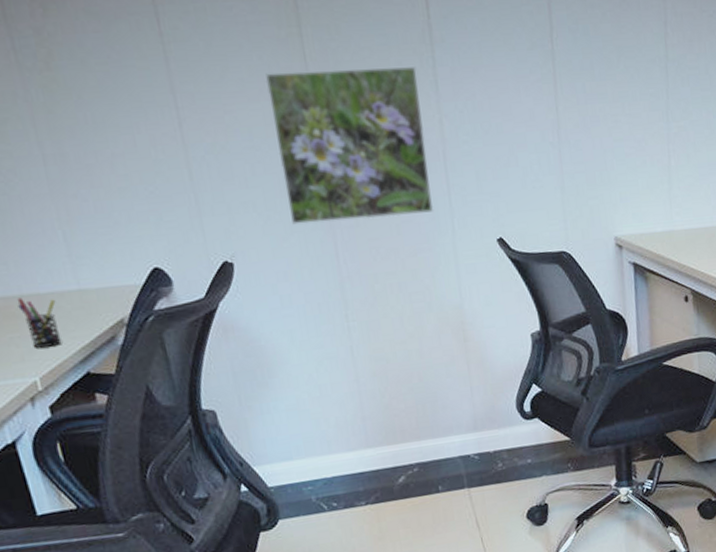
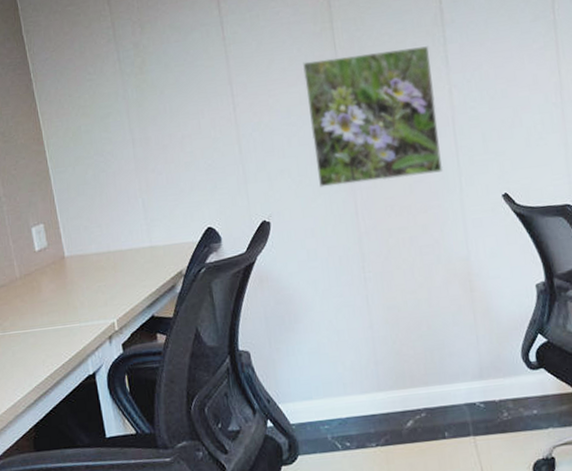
pen holder: present [17,297,62,348] -> none [105,253,135,295]

